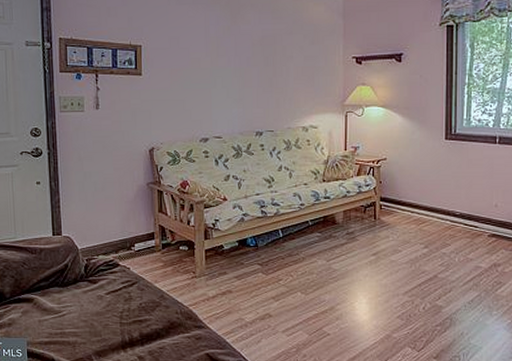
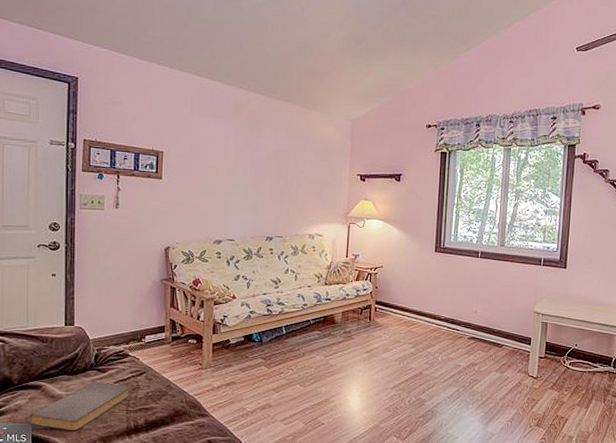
book: none [23,293,122,345] -> present [29,381,130,430]

